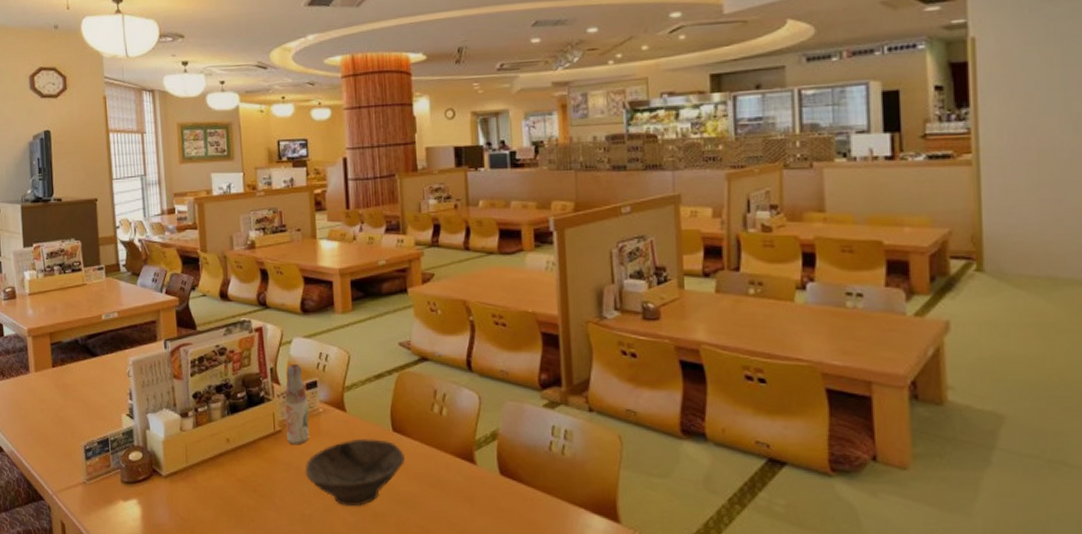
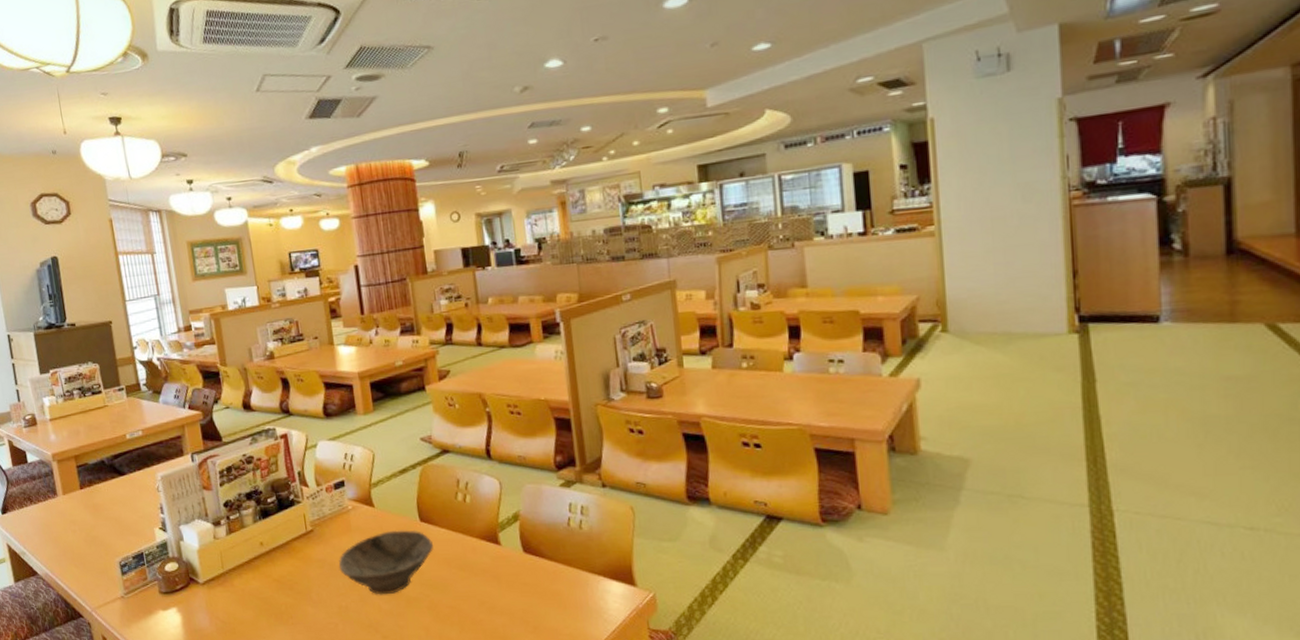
bottle: present [285,363,309,445] -> none [313,465,341,543]

